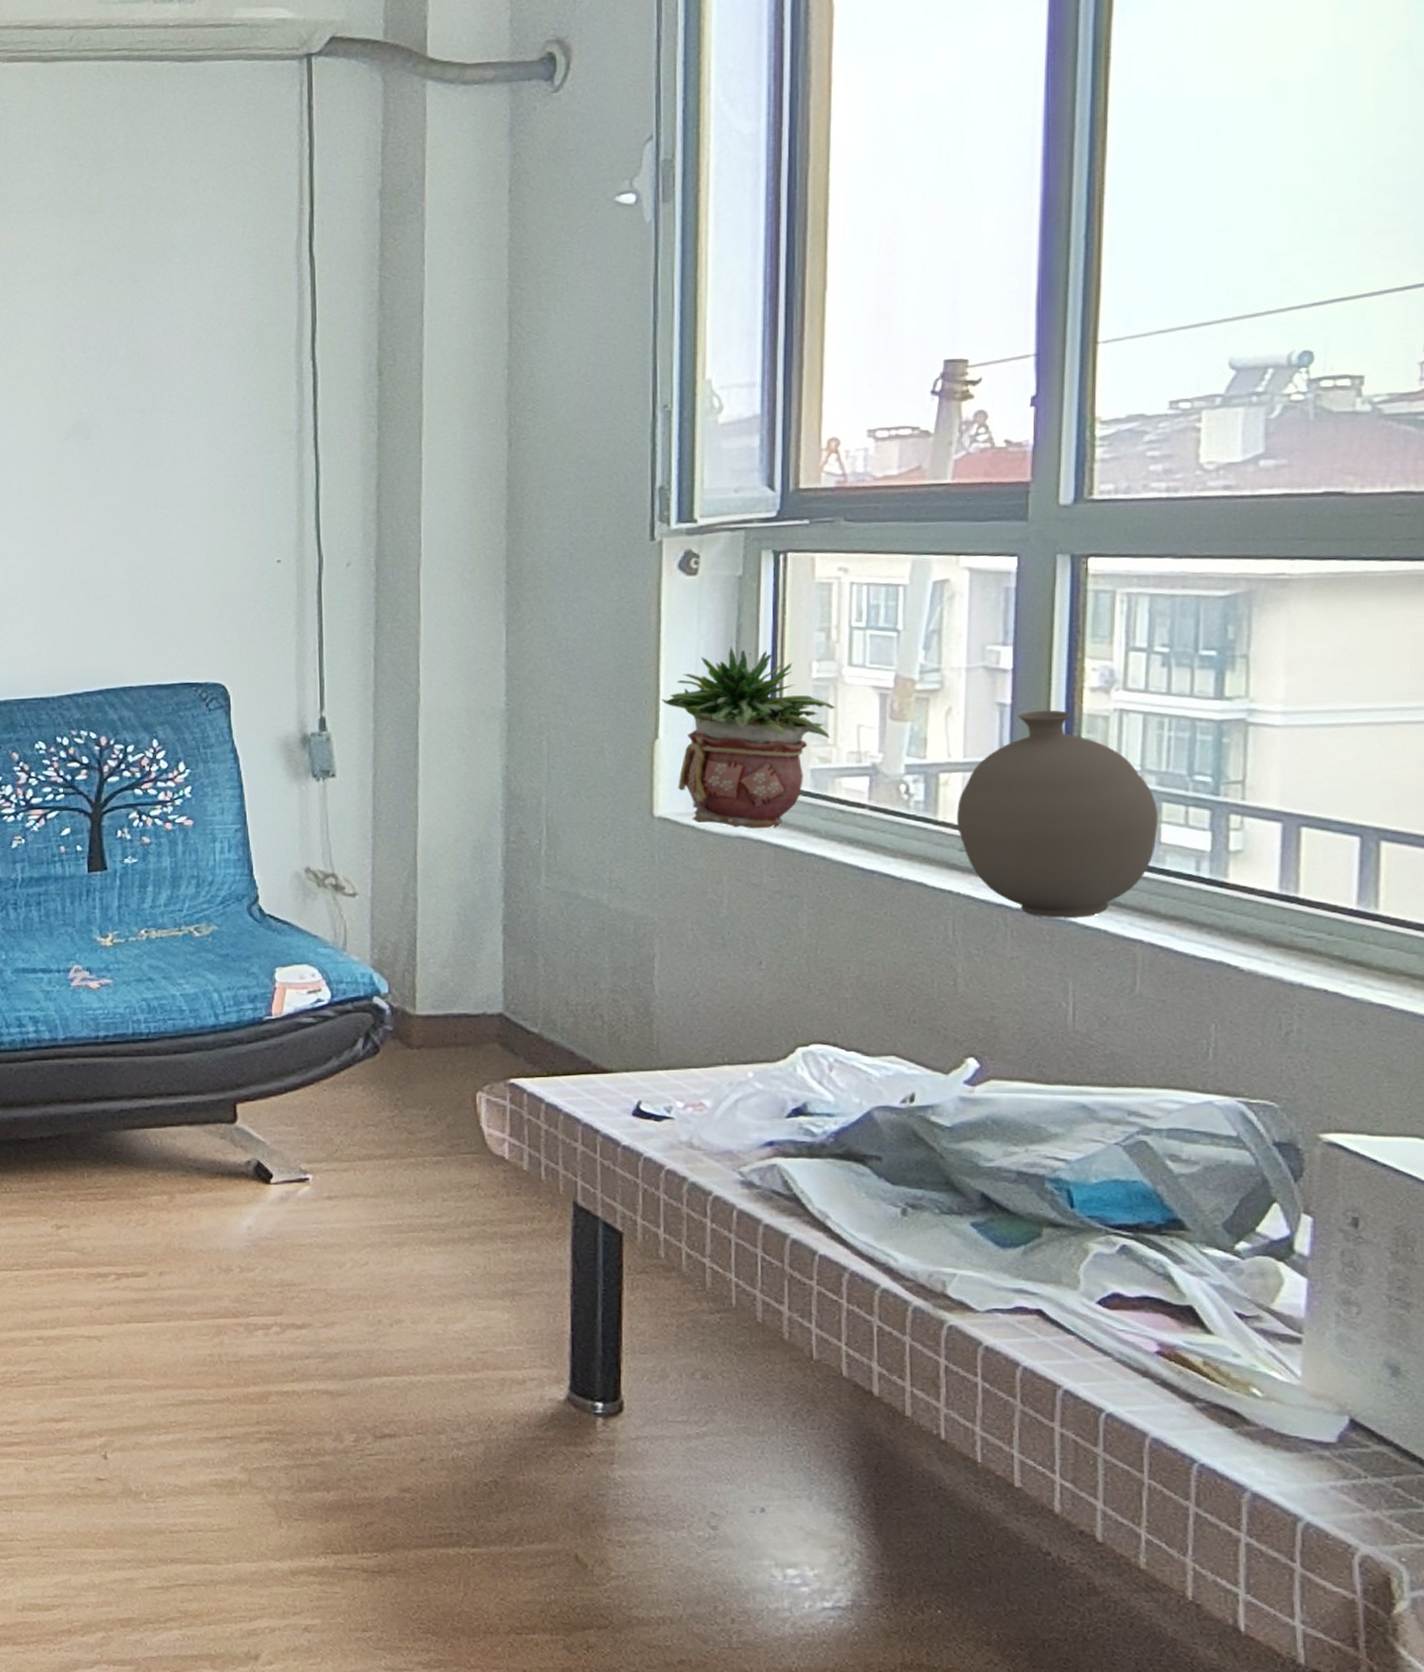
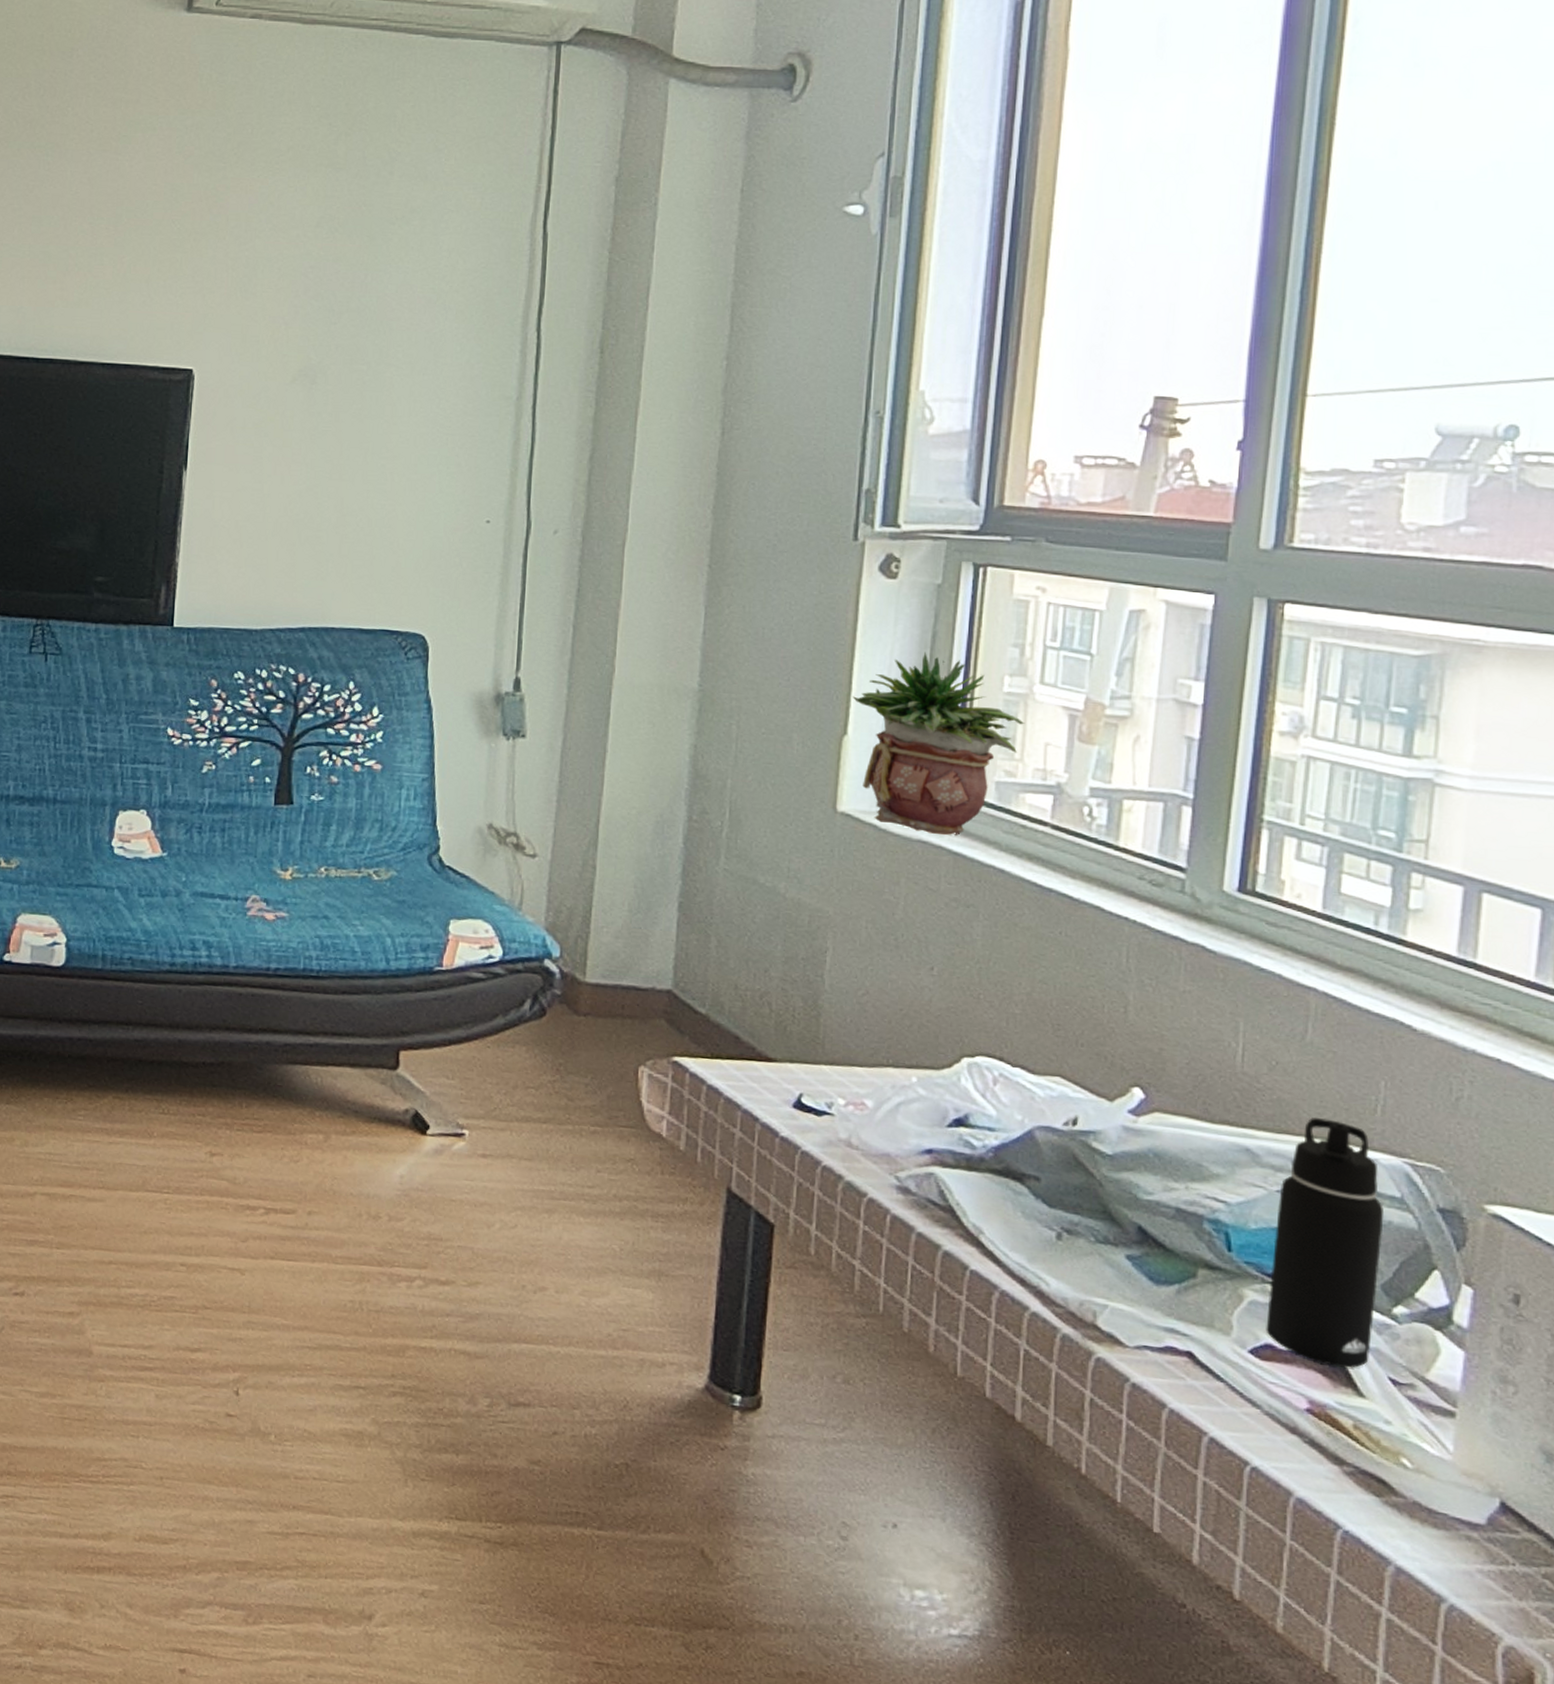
decorative vase: present [957,710,1159,918] -> none [1138,748,1340,959]
water bottle: none [1112,1068,1222,1307] -> present [1266,1118,1385,1368]

